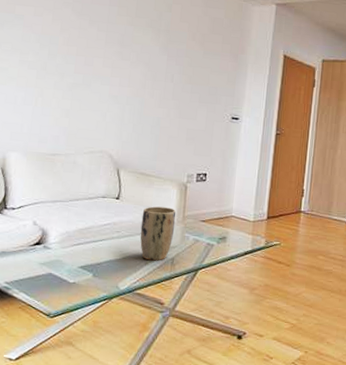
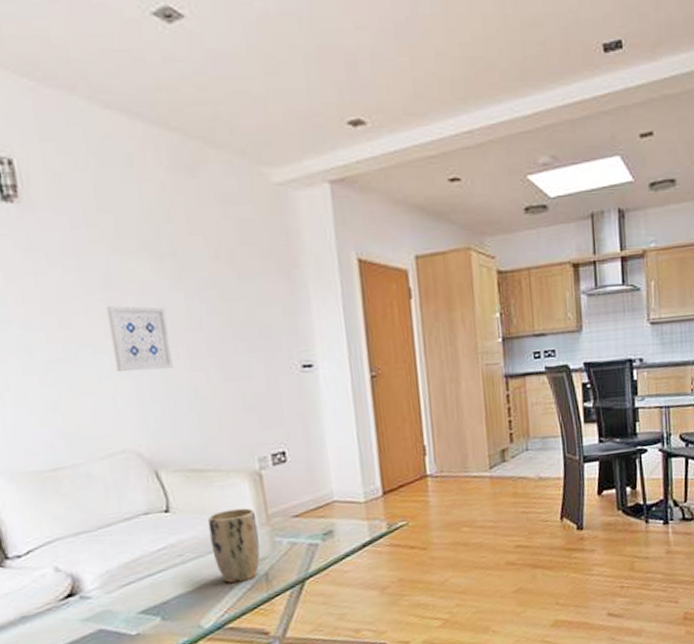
wall art: none [112,57,153,103] -> present [107,305,173,372]

